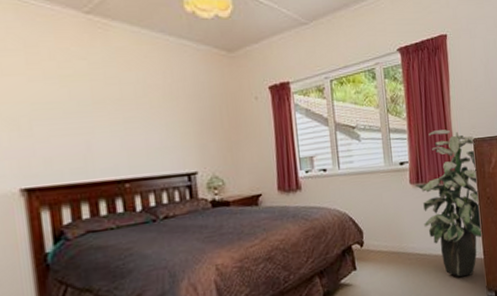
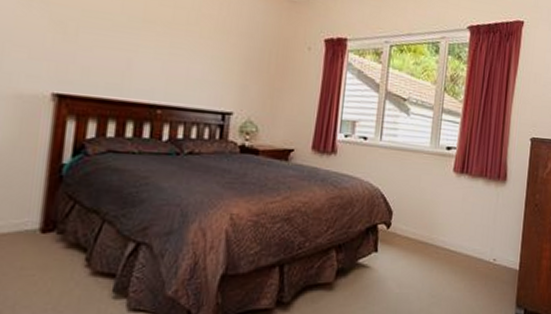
indoor plant: present [416,129,483,277] -> none [459,120,533,286]

